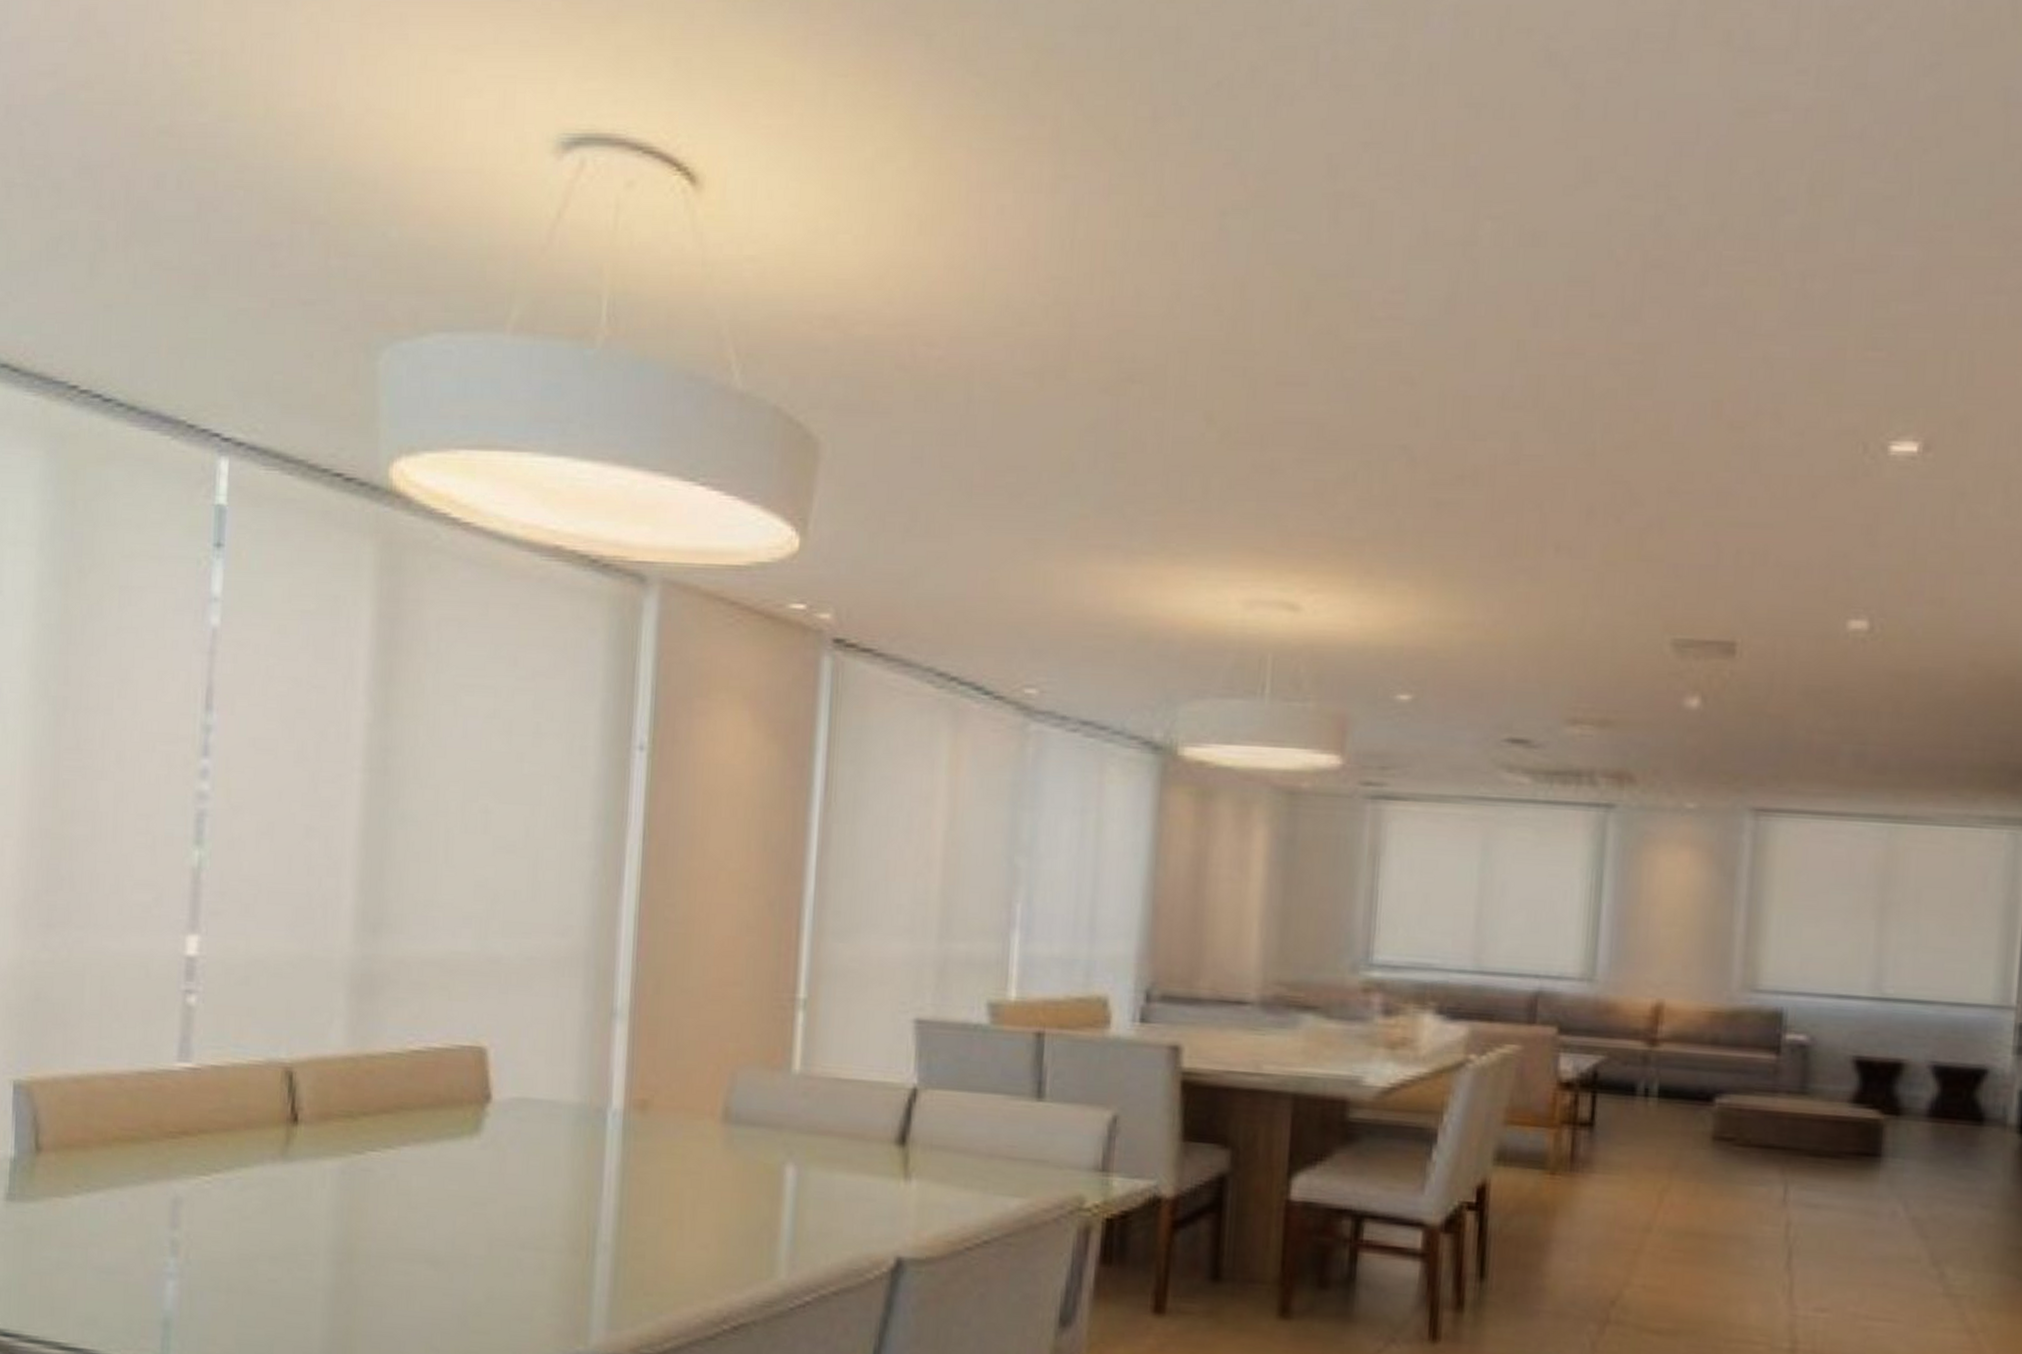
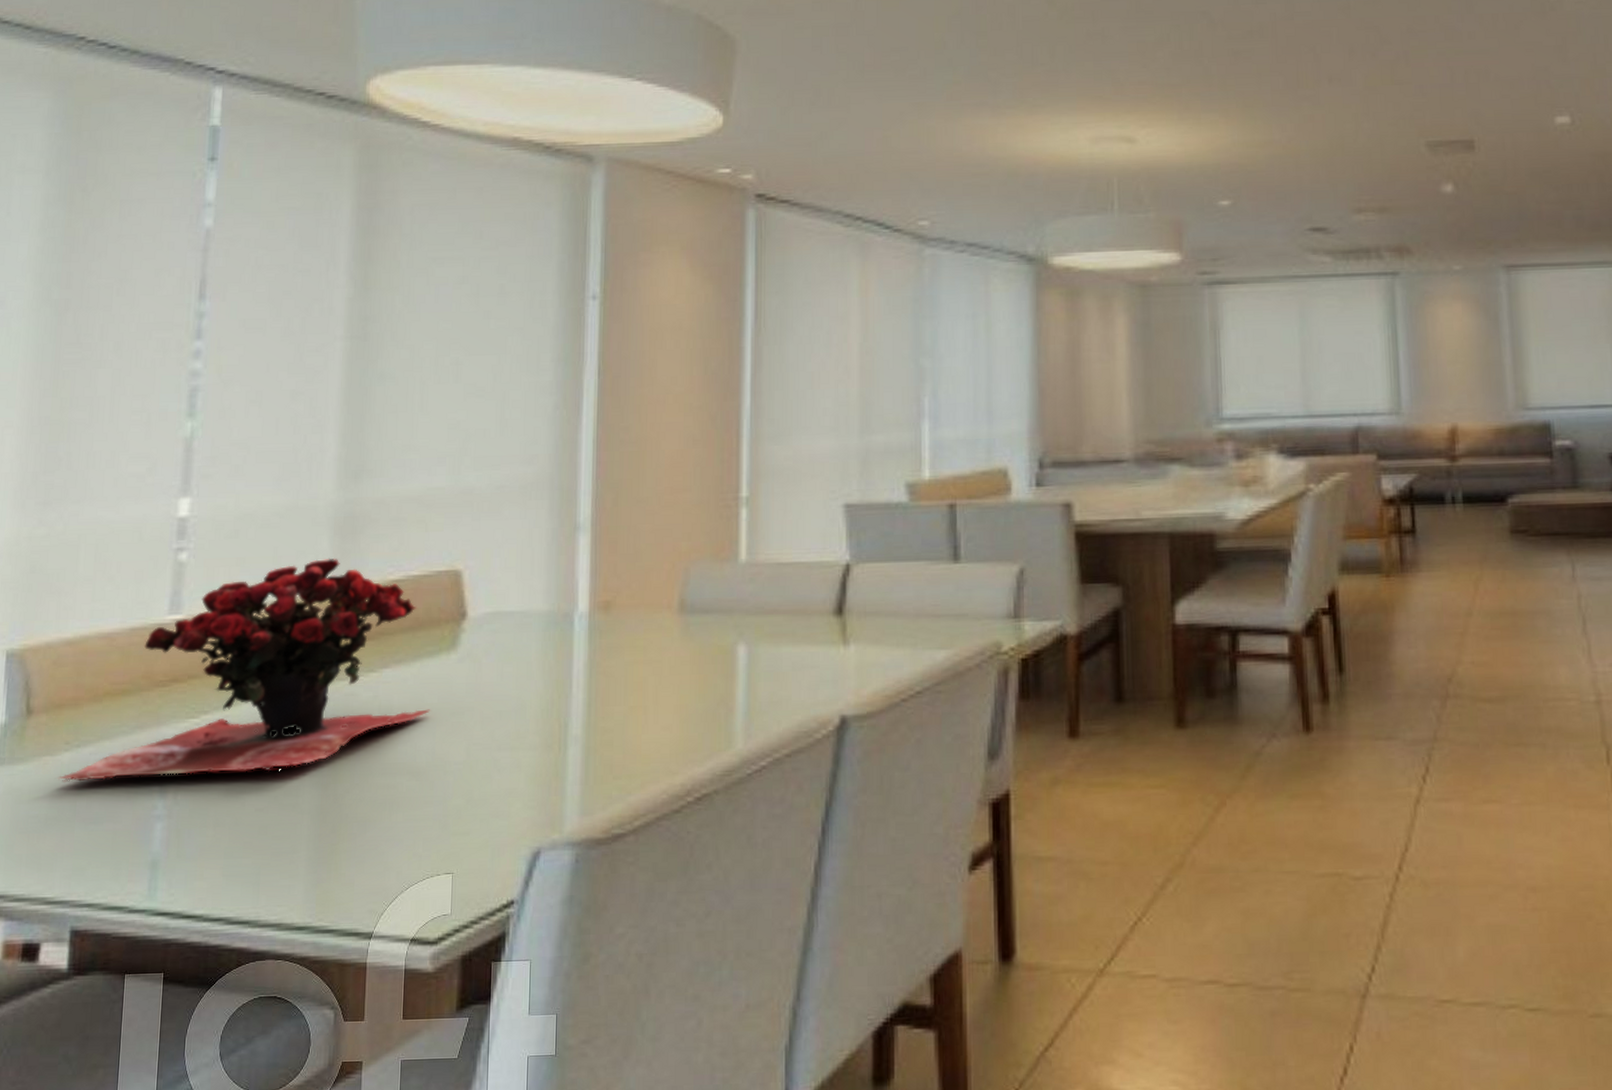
flower arrangement: none [68,1018,451,1242] -> present [57,558,431,782]

